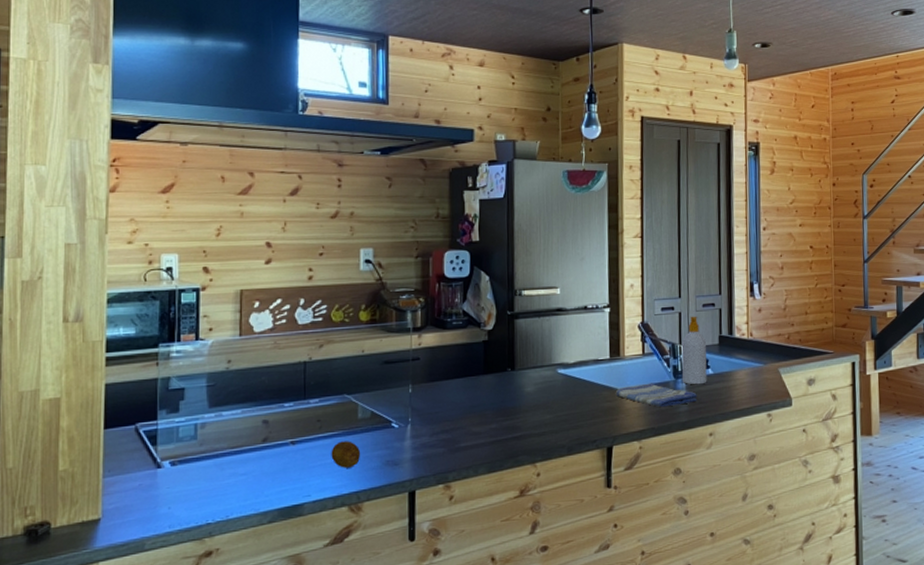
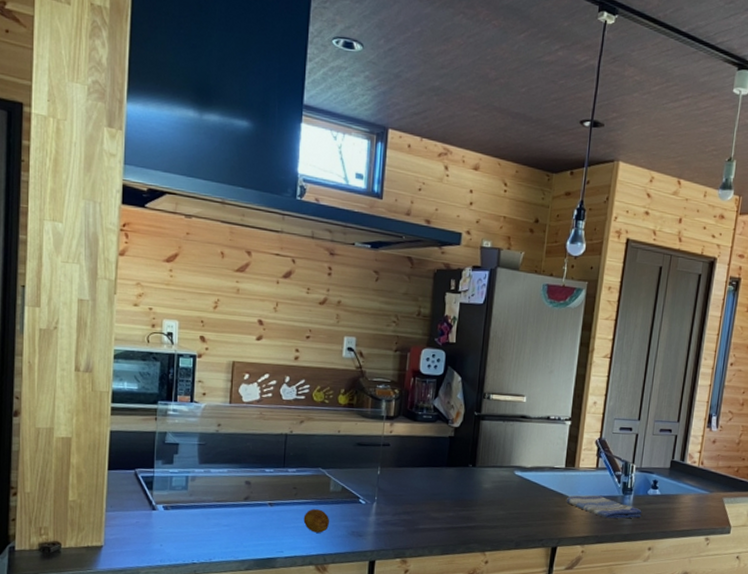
soap bottle: present [681,316,707,385] -> none [629,438,659,503]

